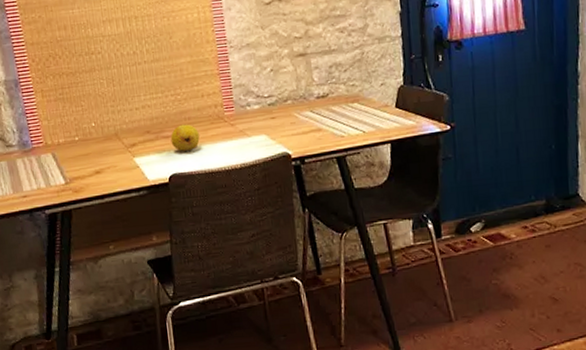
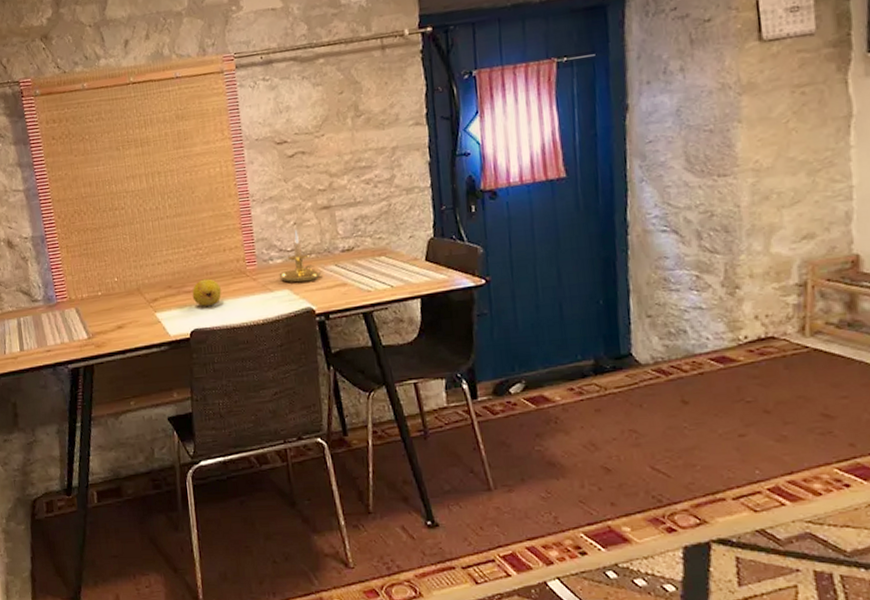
candle holder: none [256,76,298,129] -> present [279,230,322,283]

